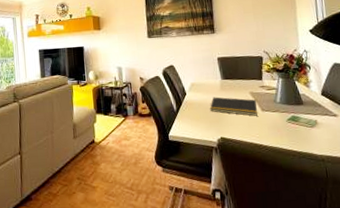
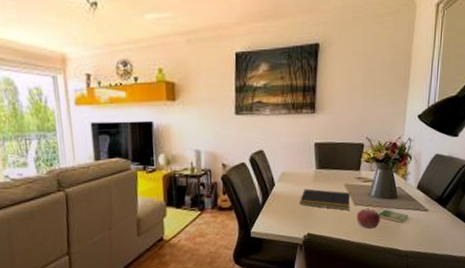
fruit: none [265,113,290,133] -> present [356,208,381,229]

